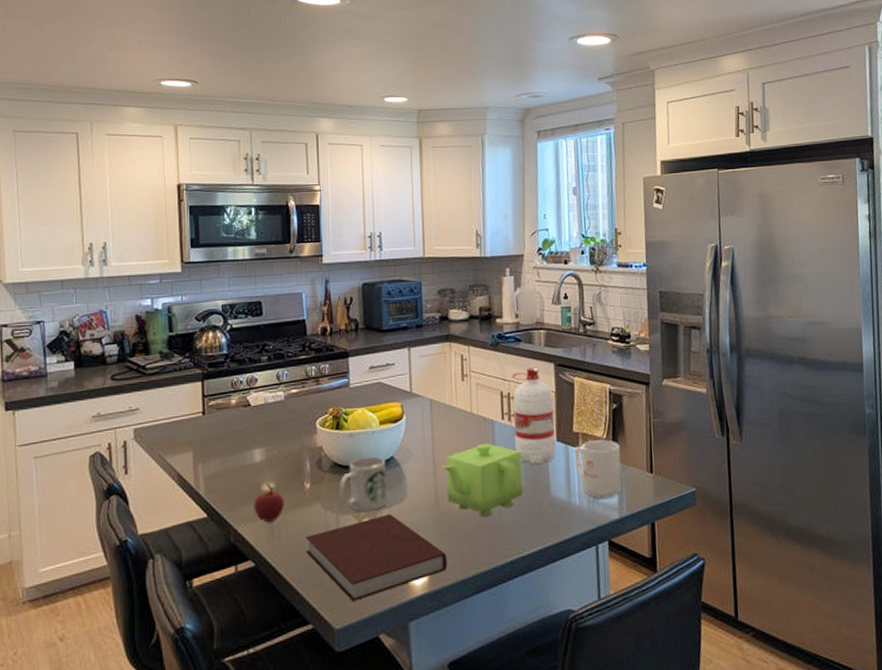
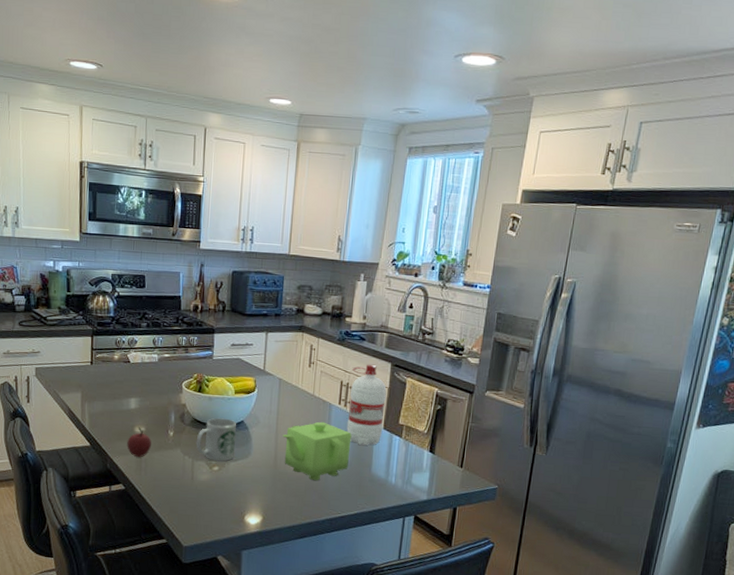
notebook: present [305,513,448,602] -> none [165,465,279,529]
mug: present [574,440,622,499] -> none [396,433,438,482]

